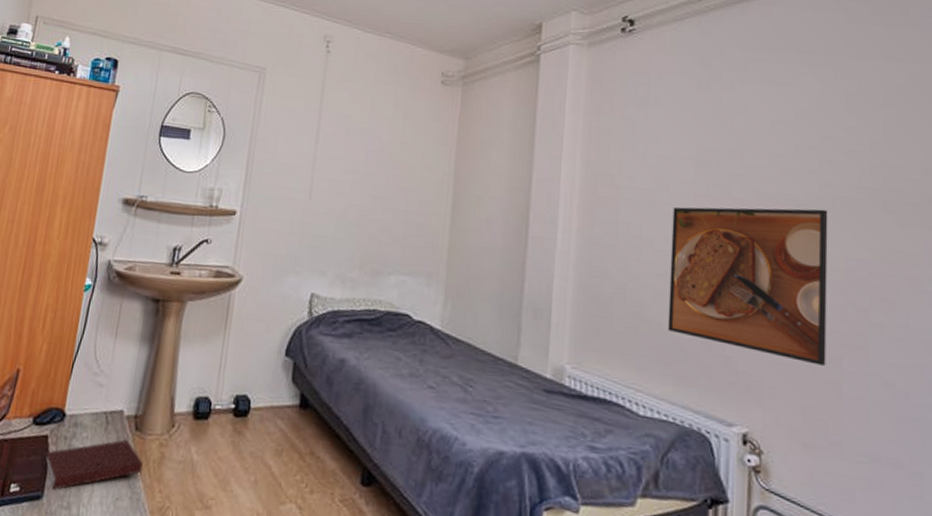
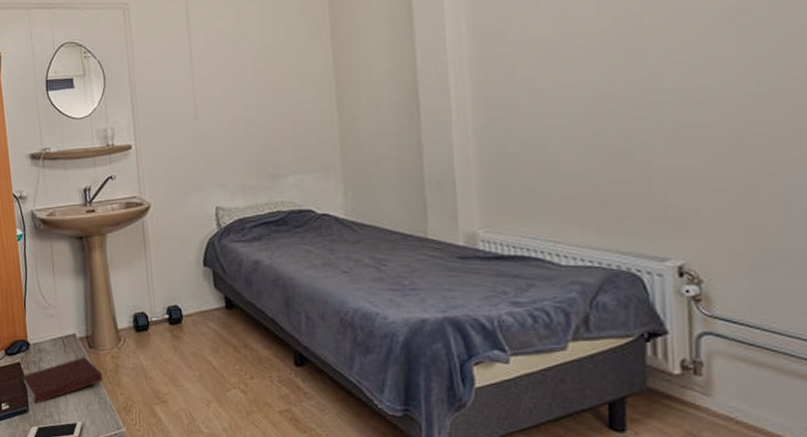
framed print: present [667,207,828,366] -> none [576,15,772,185]

